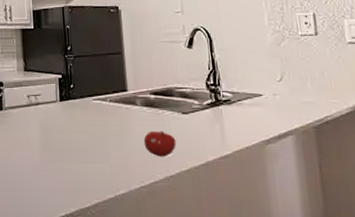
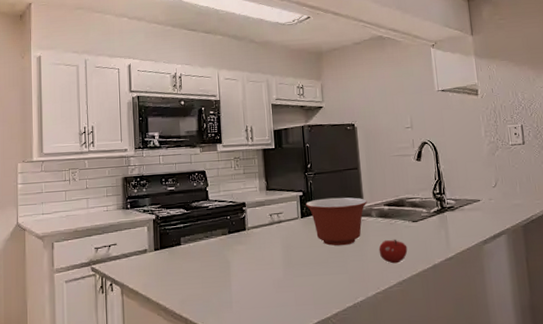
mixing bowl: none [65,82,132,134] -> present [306,197,367,246]

